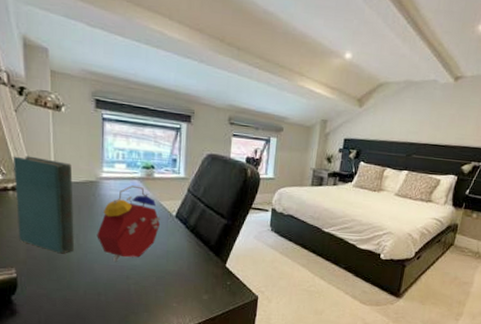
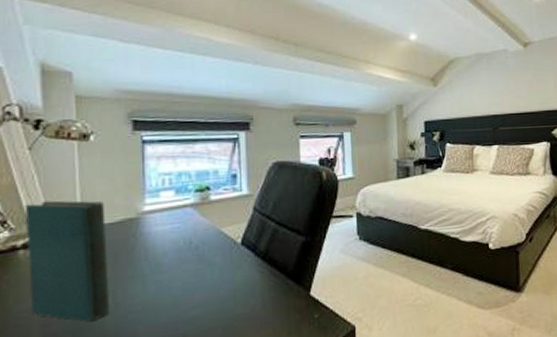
alarm clock: present [97,185,161,262] -> none [140,214,223,318]

